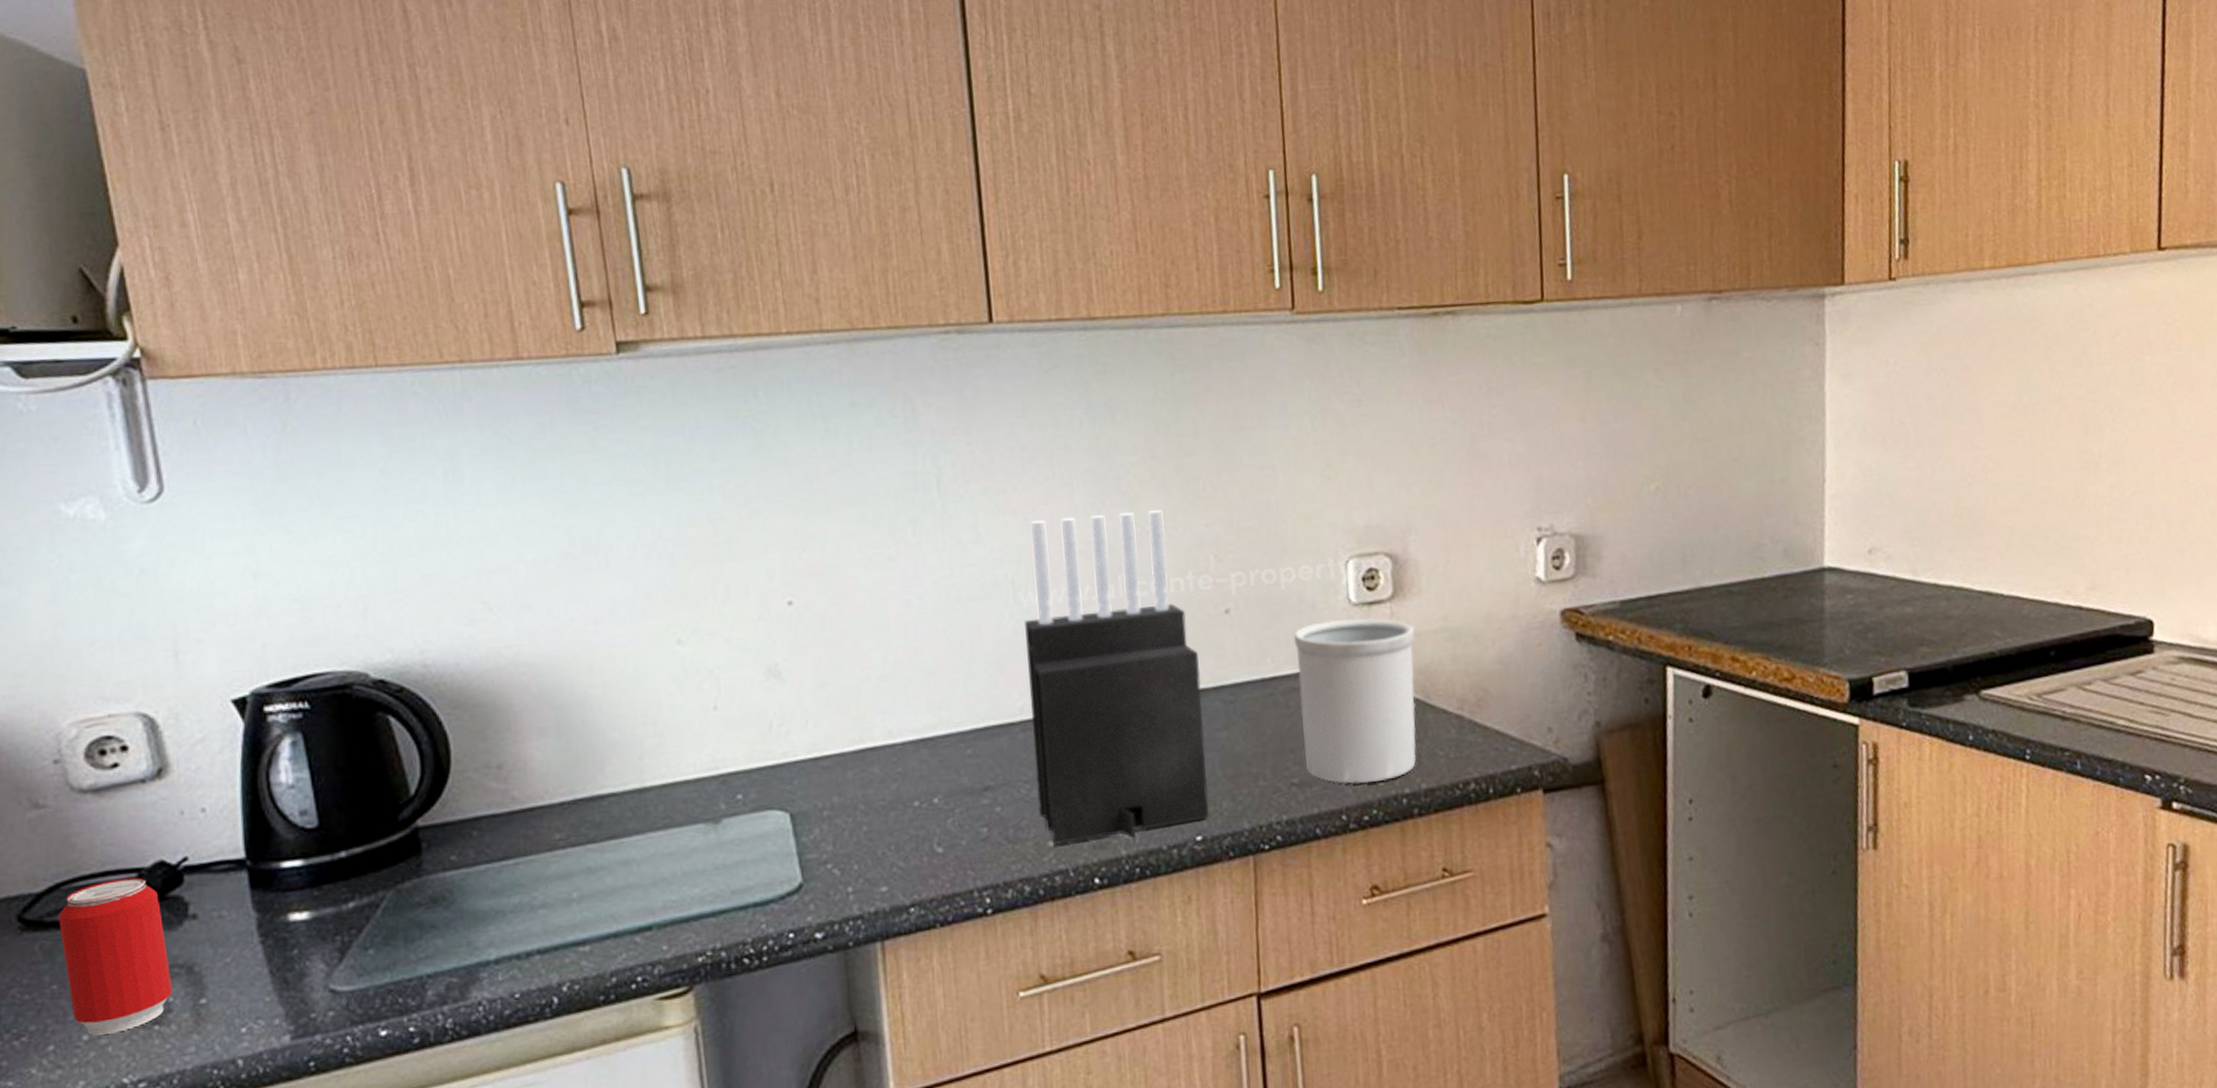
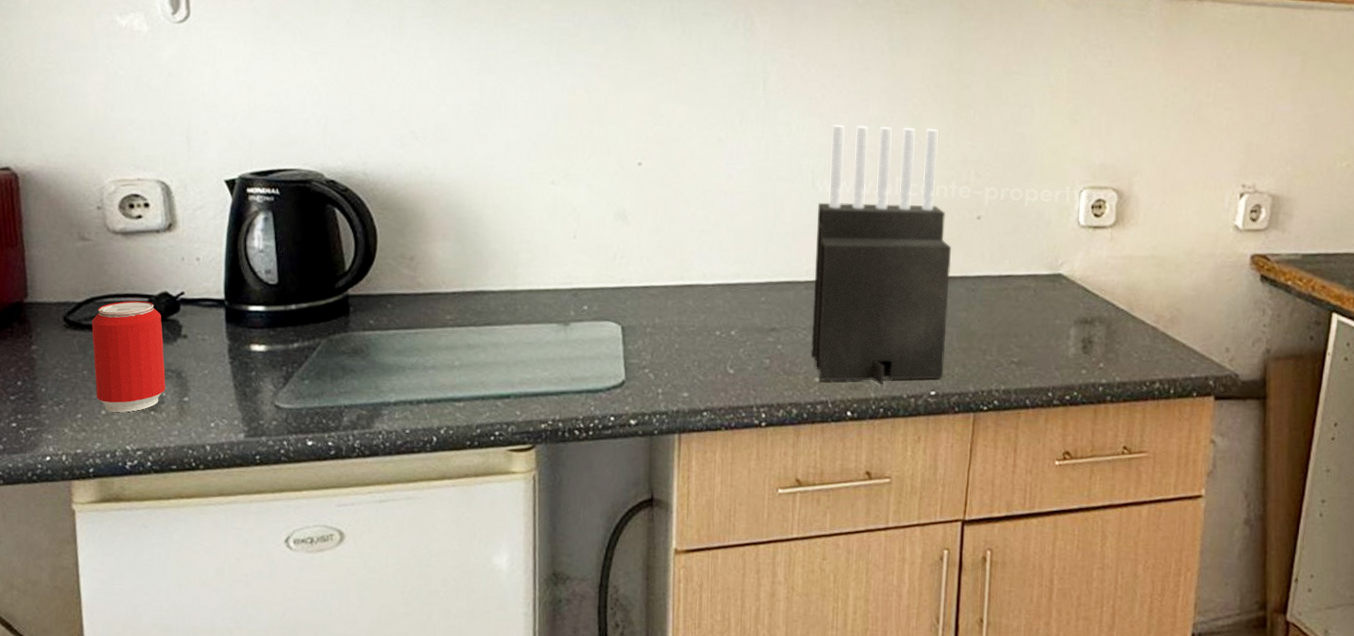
utensil holder: present [1293,618,1417,784] -> none [1026,236,1128,370]

